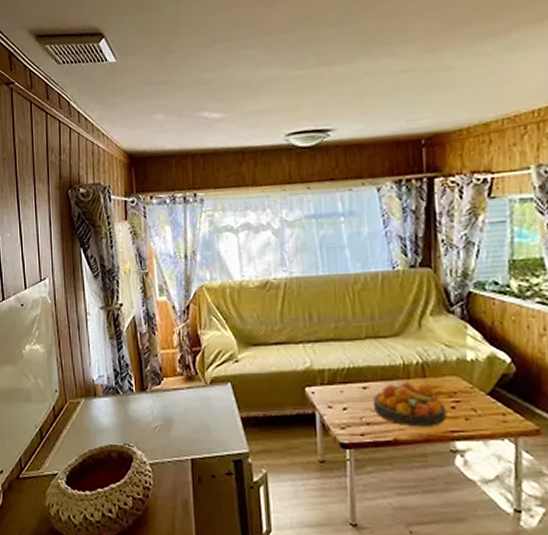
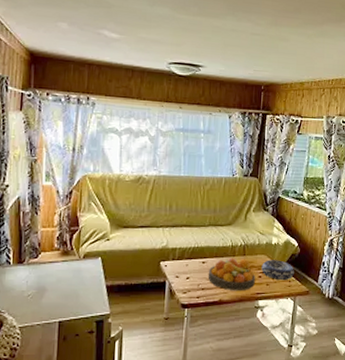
decorative bowl: none [454,383,510,412] -> present [261,260,294,280]

